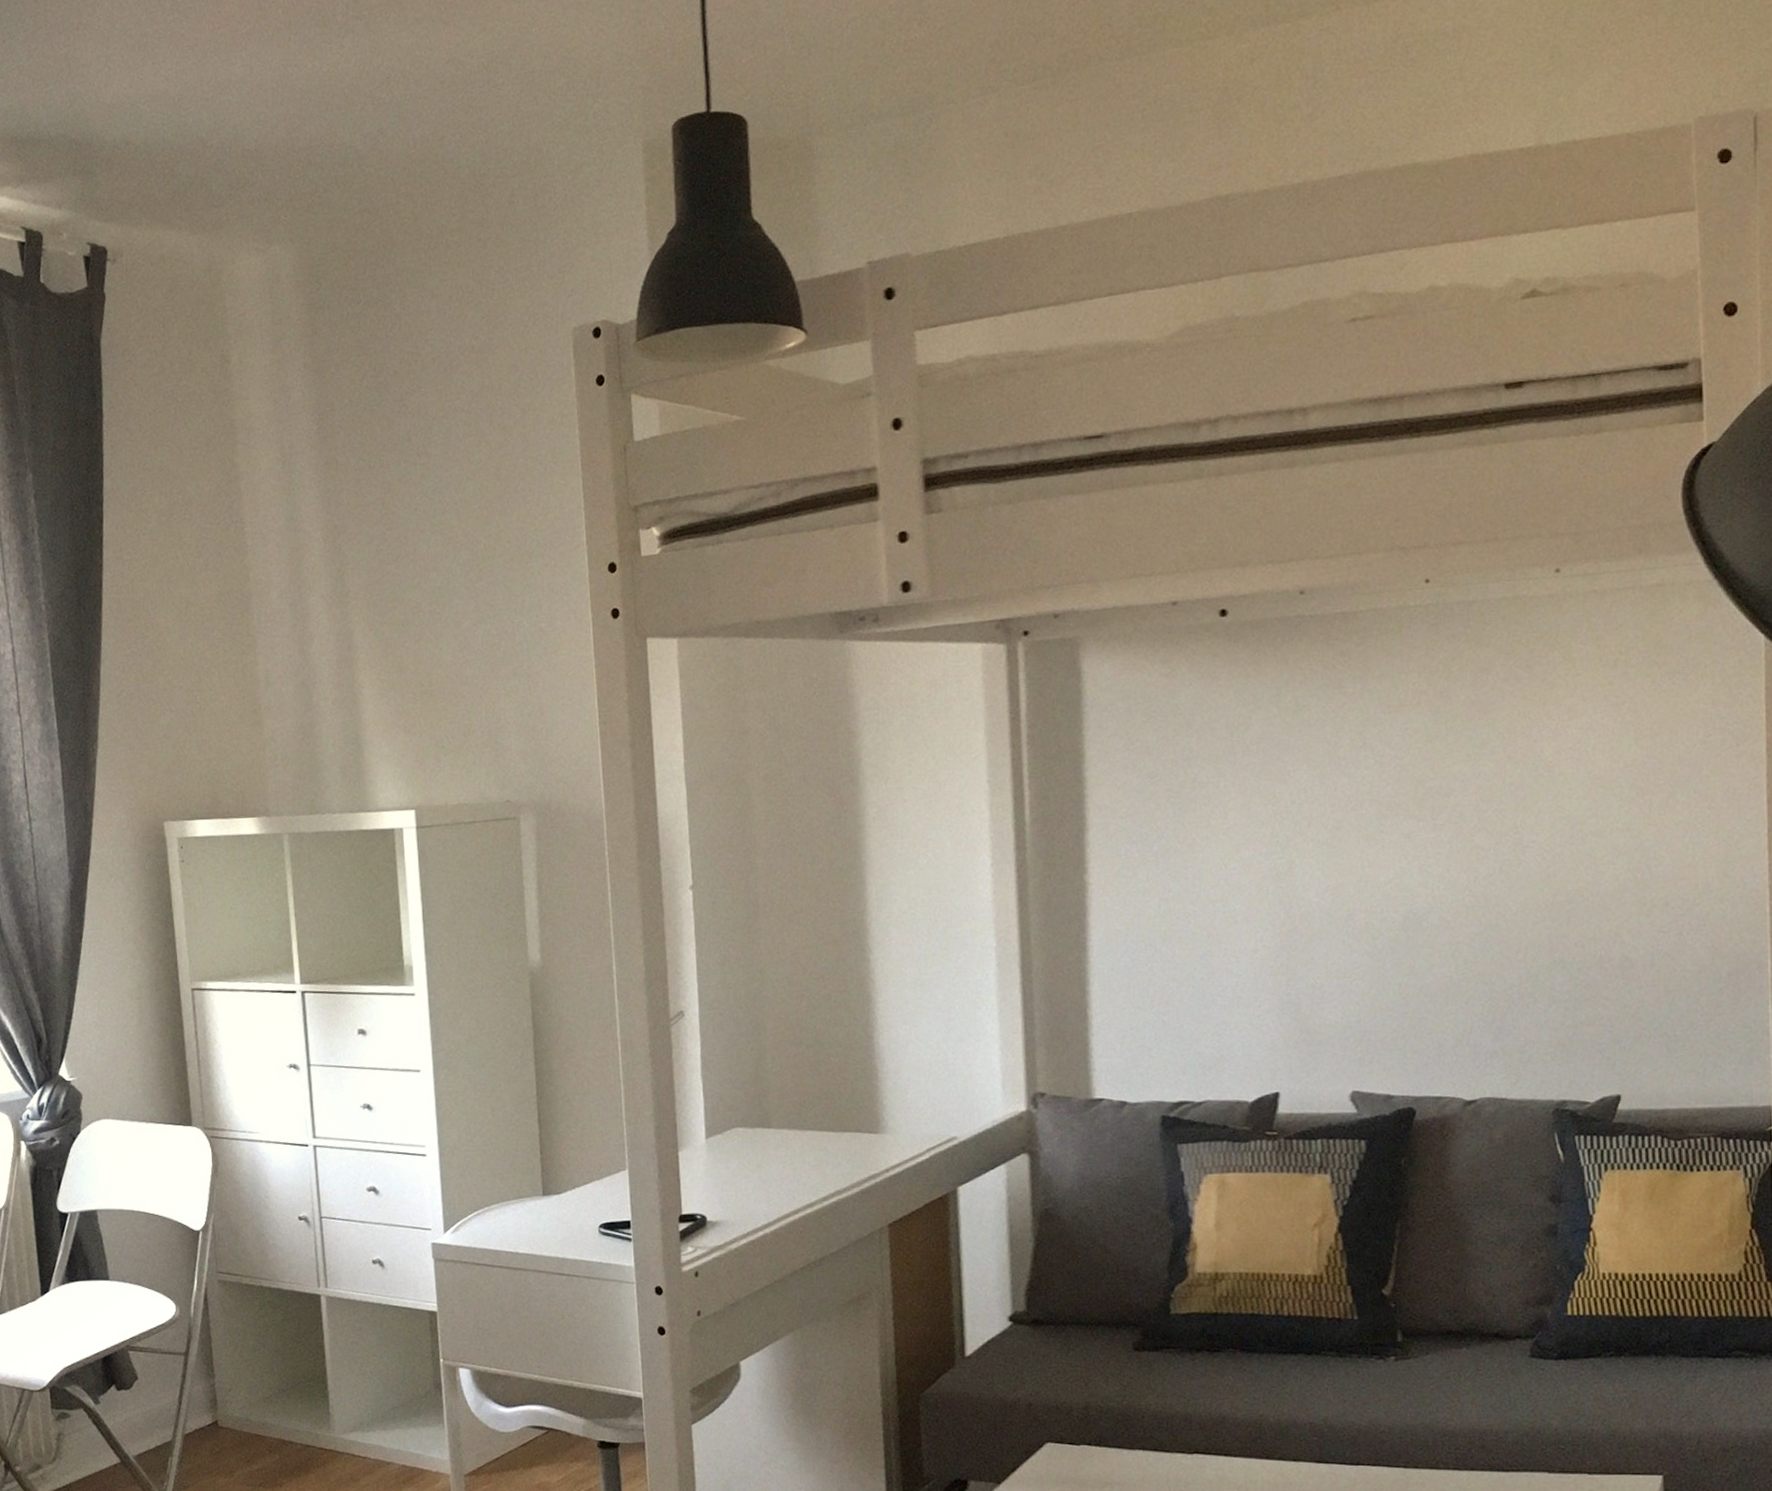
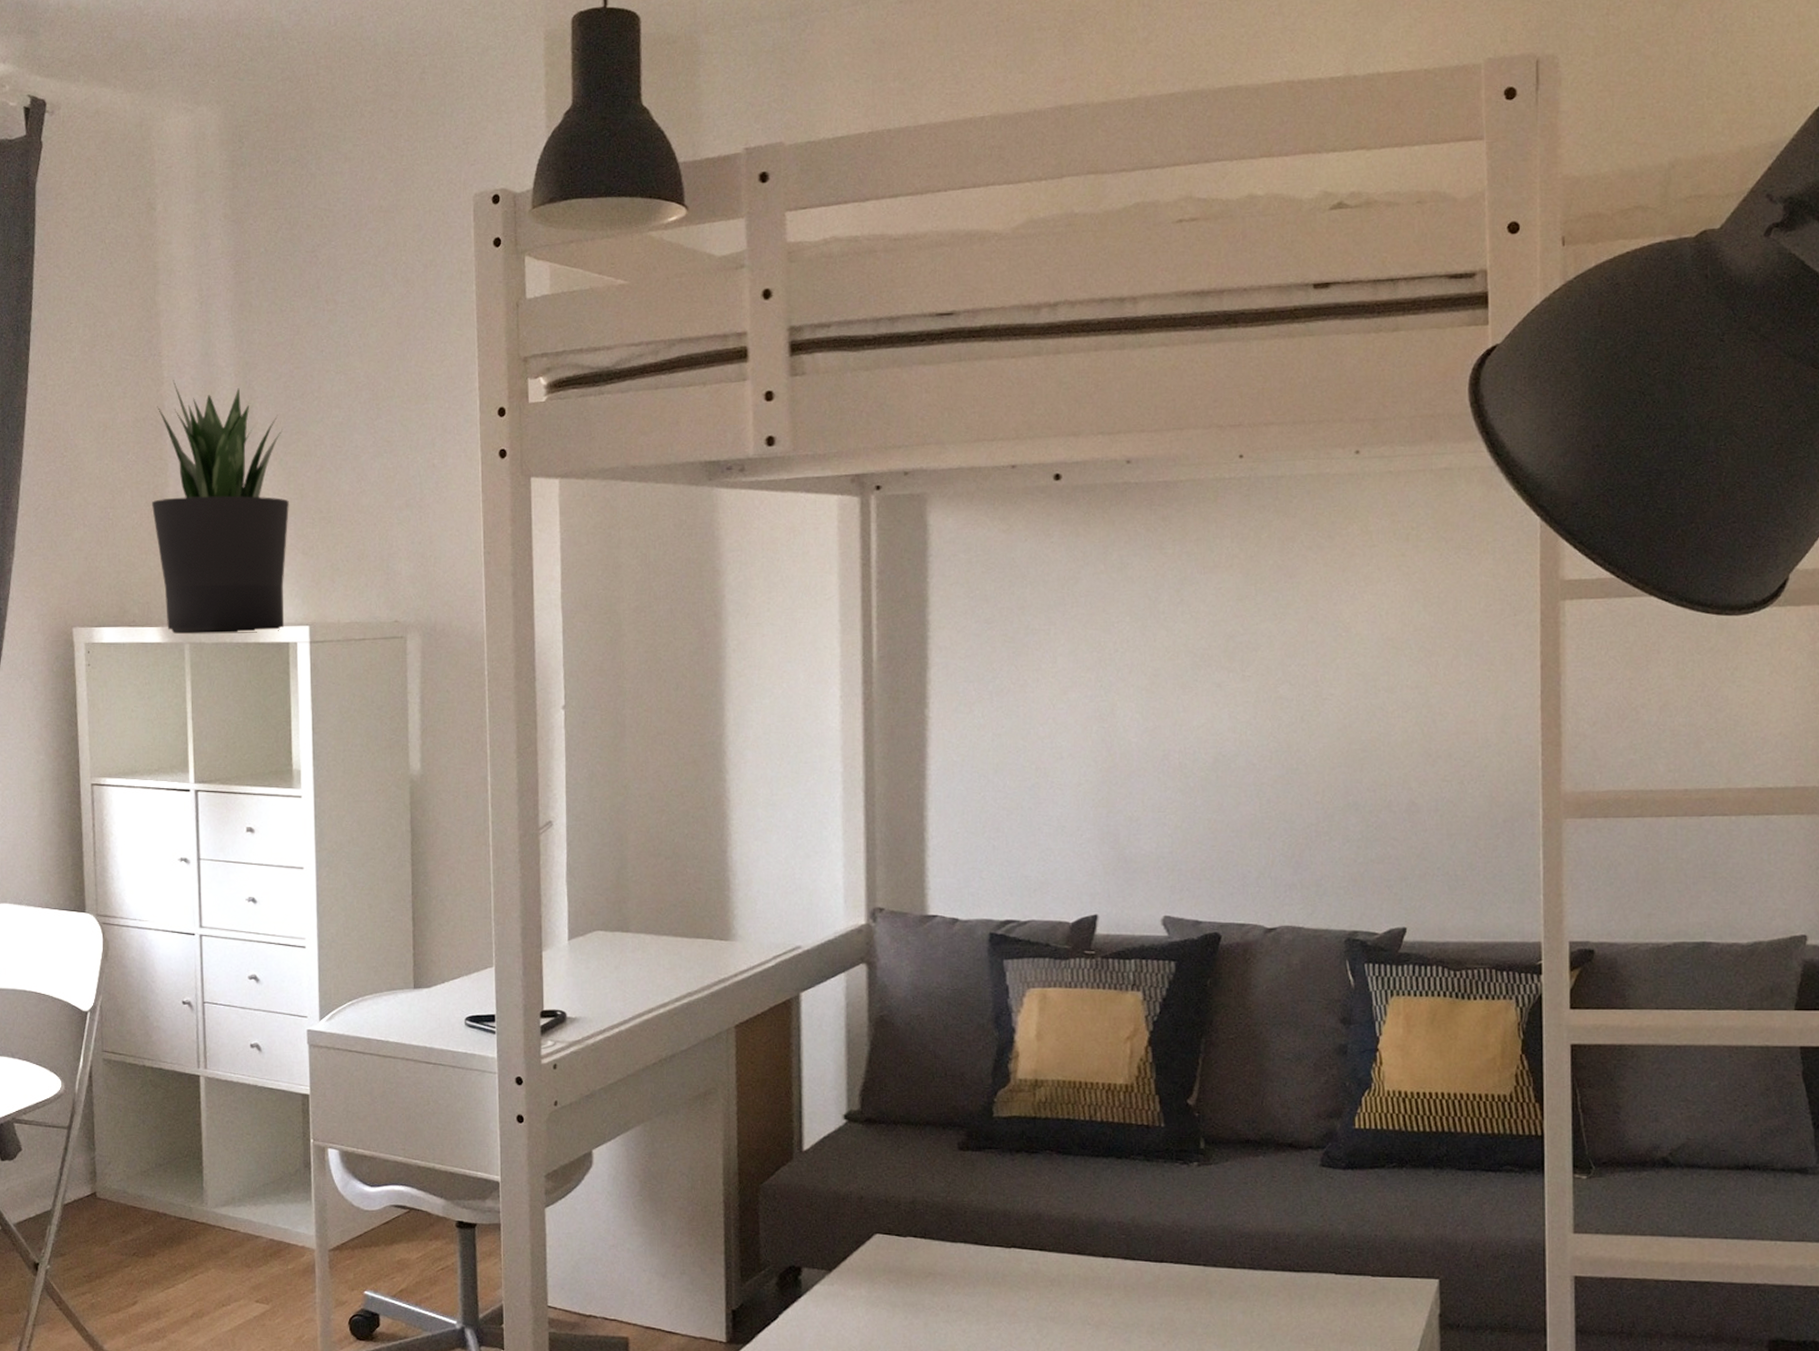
planter: none [241,548,389,825] -> present [152,380,289,635]

